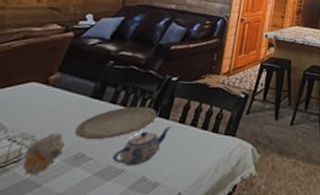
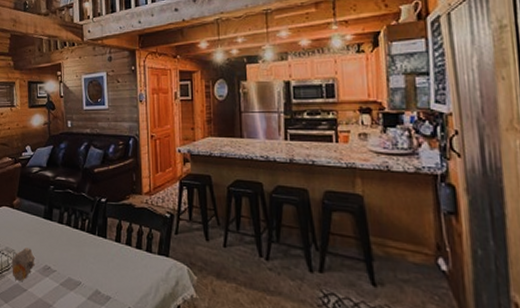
plate: present [75,106,158,140] -> none [40,226,96,255]
teapot: present [112,125,172,166] -> none [70,244,110,280]

